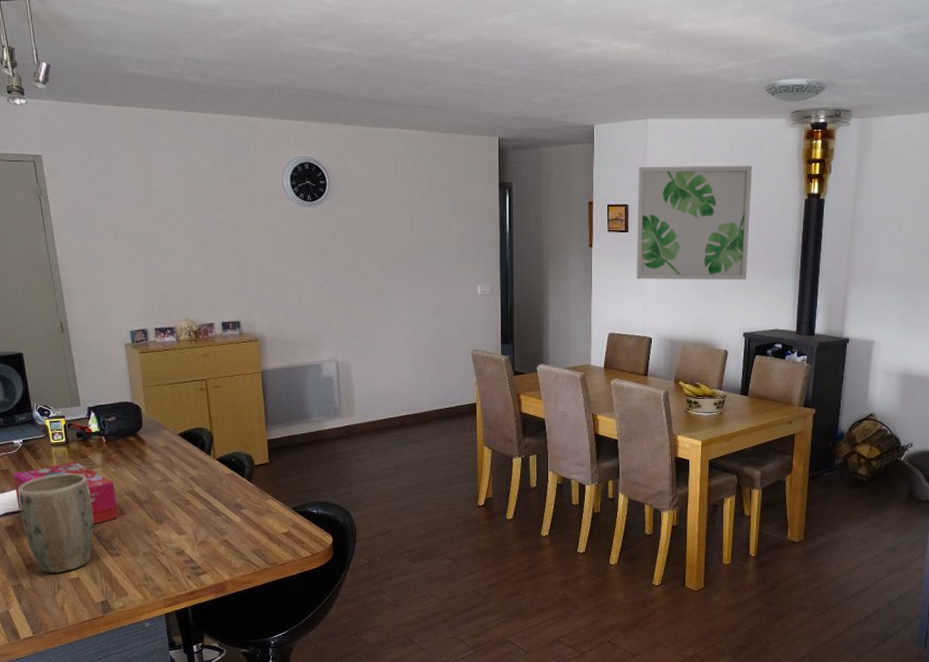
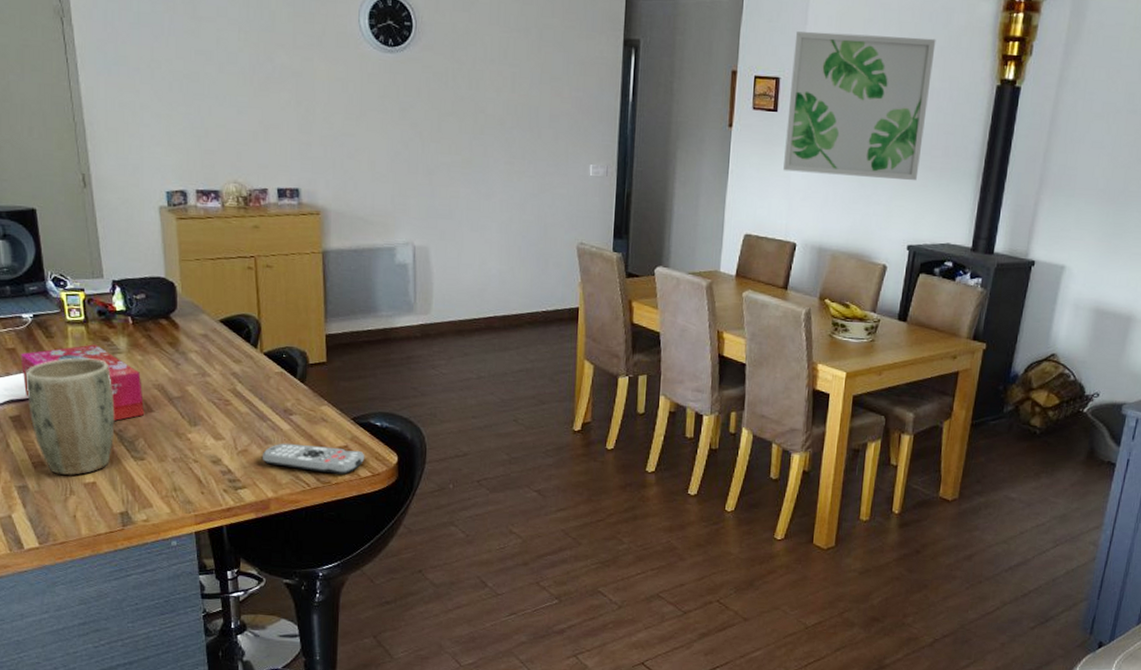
remote control: none [218,533,305,556] -> present [262,443,365,475]

